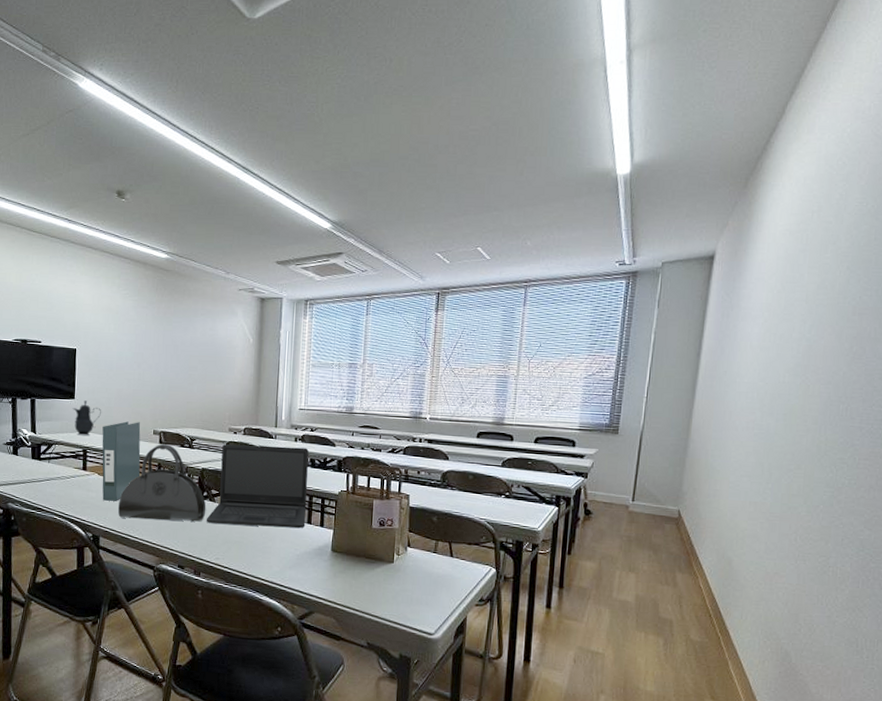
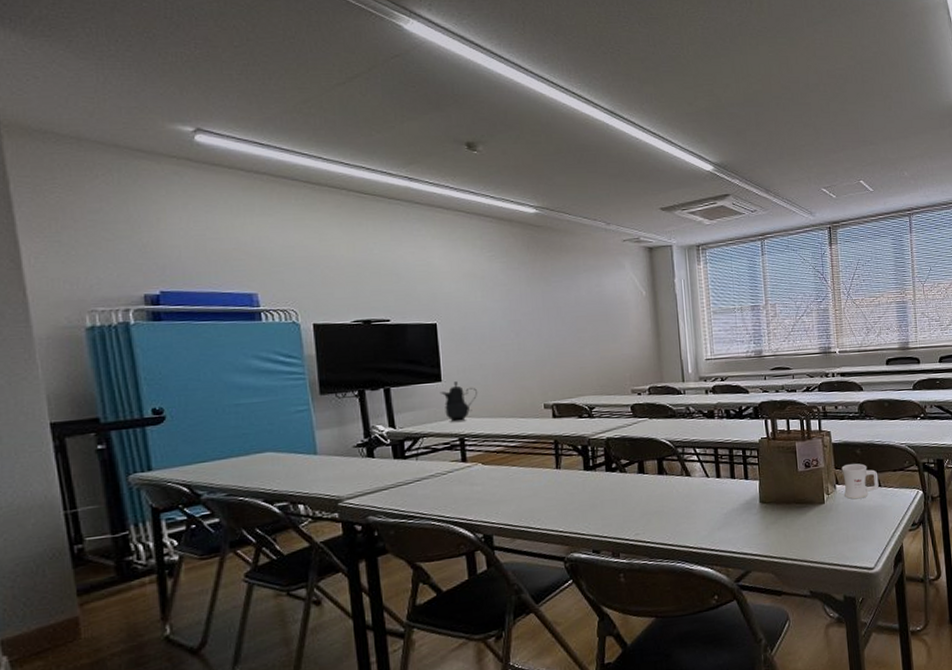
binder: present [102,421,141,501] -> none [481,397,535,493]
handbag: present [118,444,206,522] -> none [512,417,618,509]
laptop: present [207,444,309,529] -> none [619,399,729,497]
mug: none [415,529,452,565] -> present [841,463,879,500]

